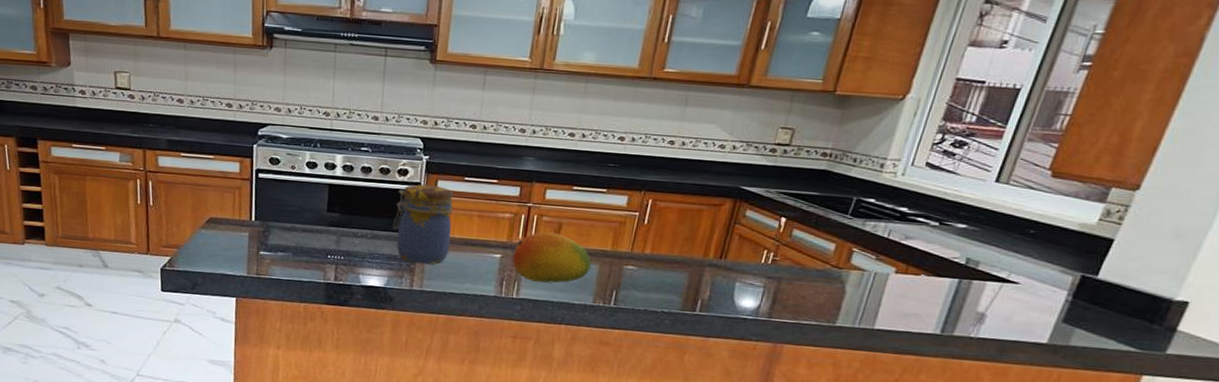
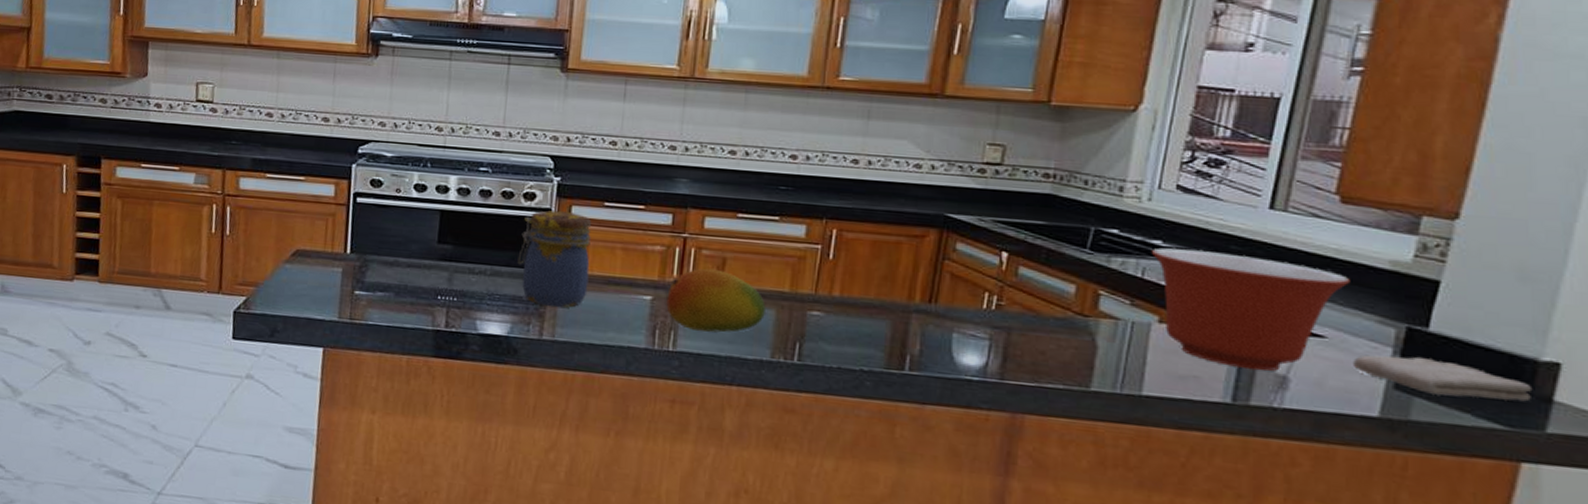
mixing bowl: none [897,214,1047,310] -> present [1151,247,1350,371]
washcloth: none [1036,296,1164,331] -> present [1353,354,1533,402]

